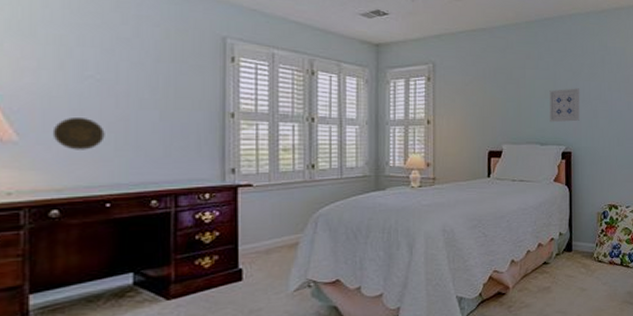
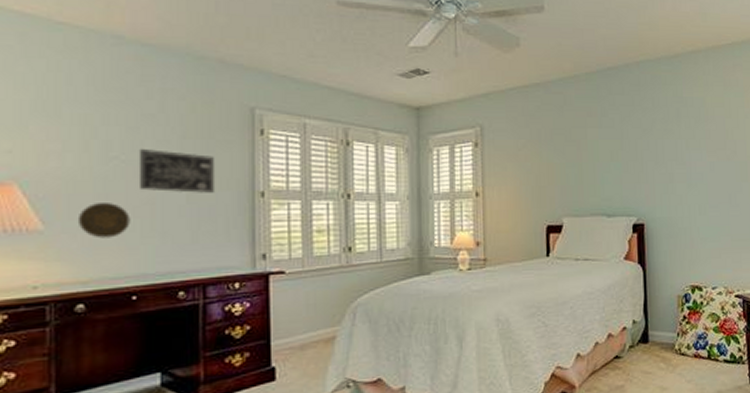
wall art: none [113,69,188,112] -> present [138,148,216,193]
wall art: present [549,88,580,123] -> none [616,148,653,190]

